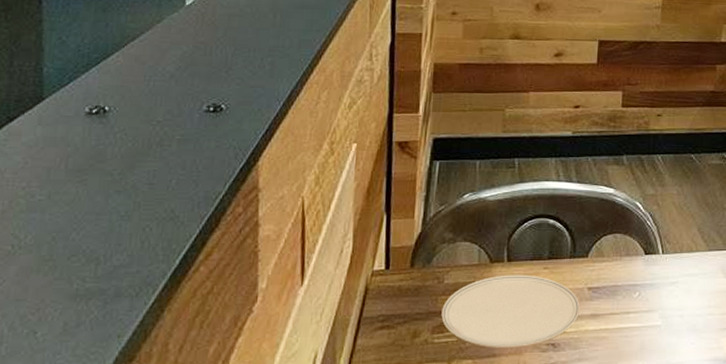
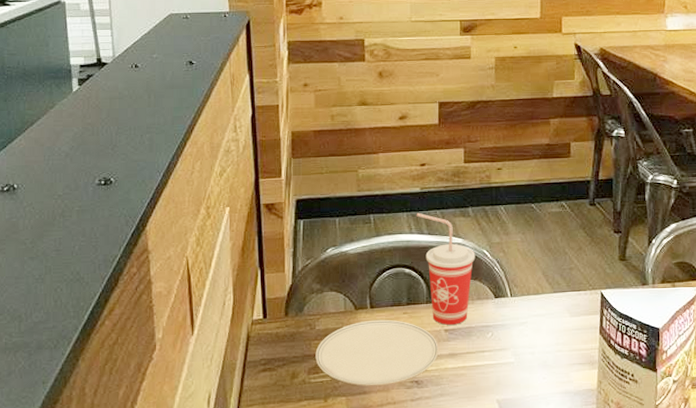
beverage cup: none [565,158,627,282] -> present [416,212,476,325]

